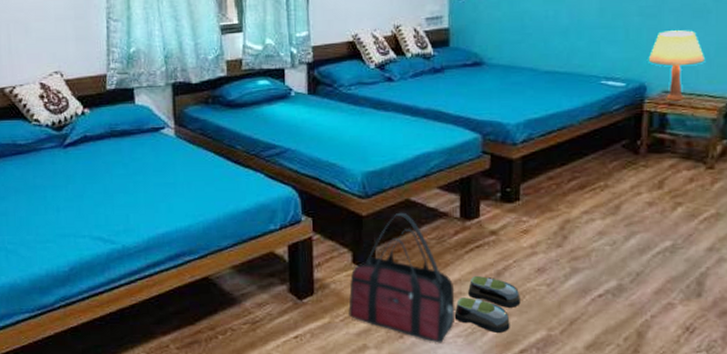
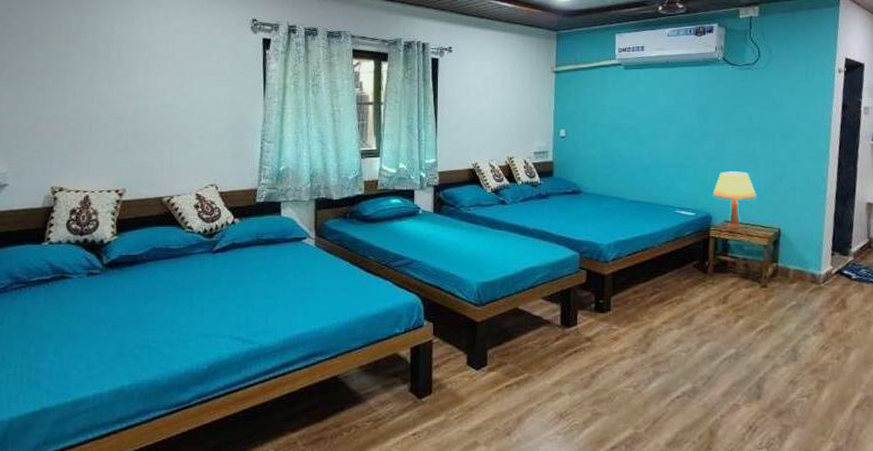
duffel bag: present [348,212,456,343] -> none [462,319,556,440]
slippers: present [454,275,521,333] -> none [555,377,612,430]

